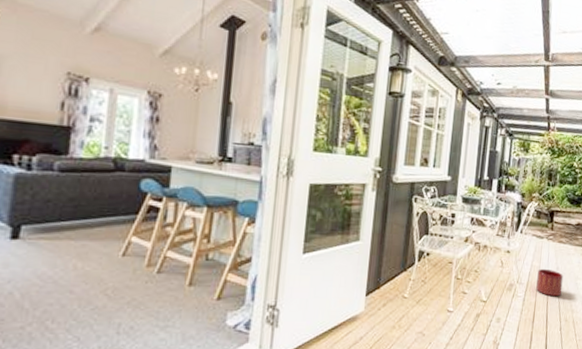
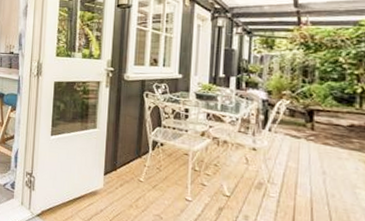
planter: present [536,268,564,297] -> none [294,170,334,204]

